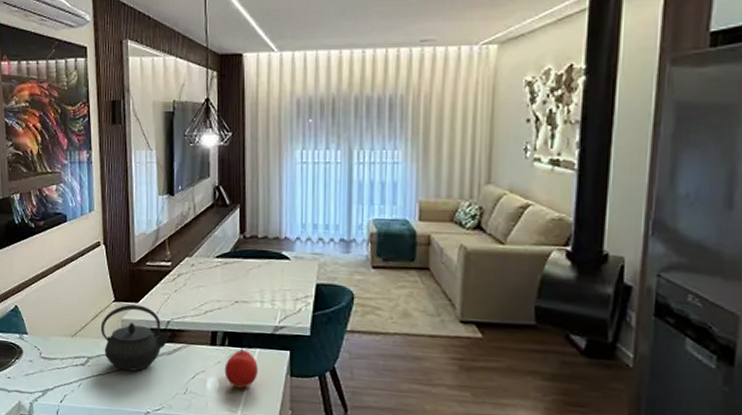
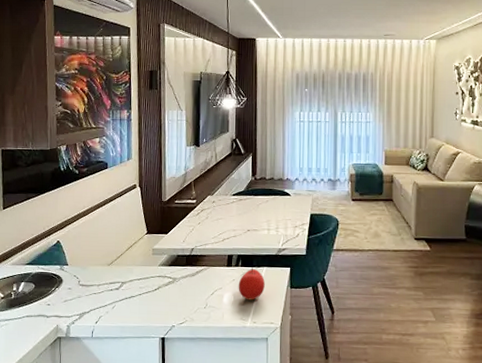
kettle: present [100,304,171,371] -> none [134,235,195,292]

